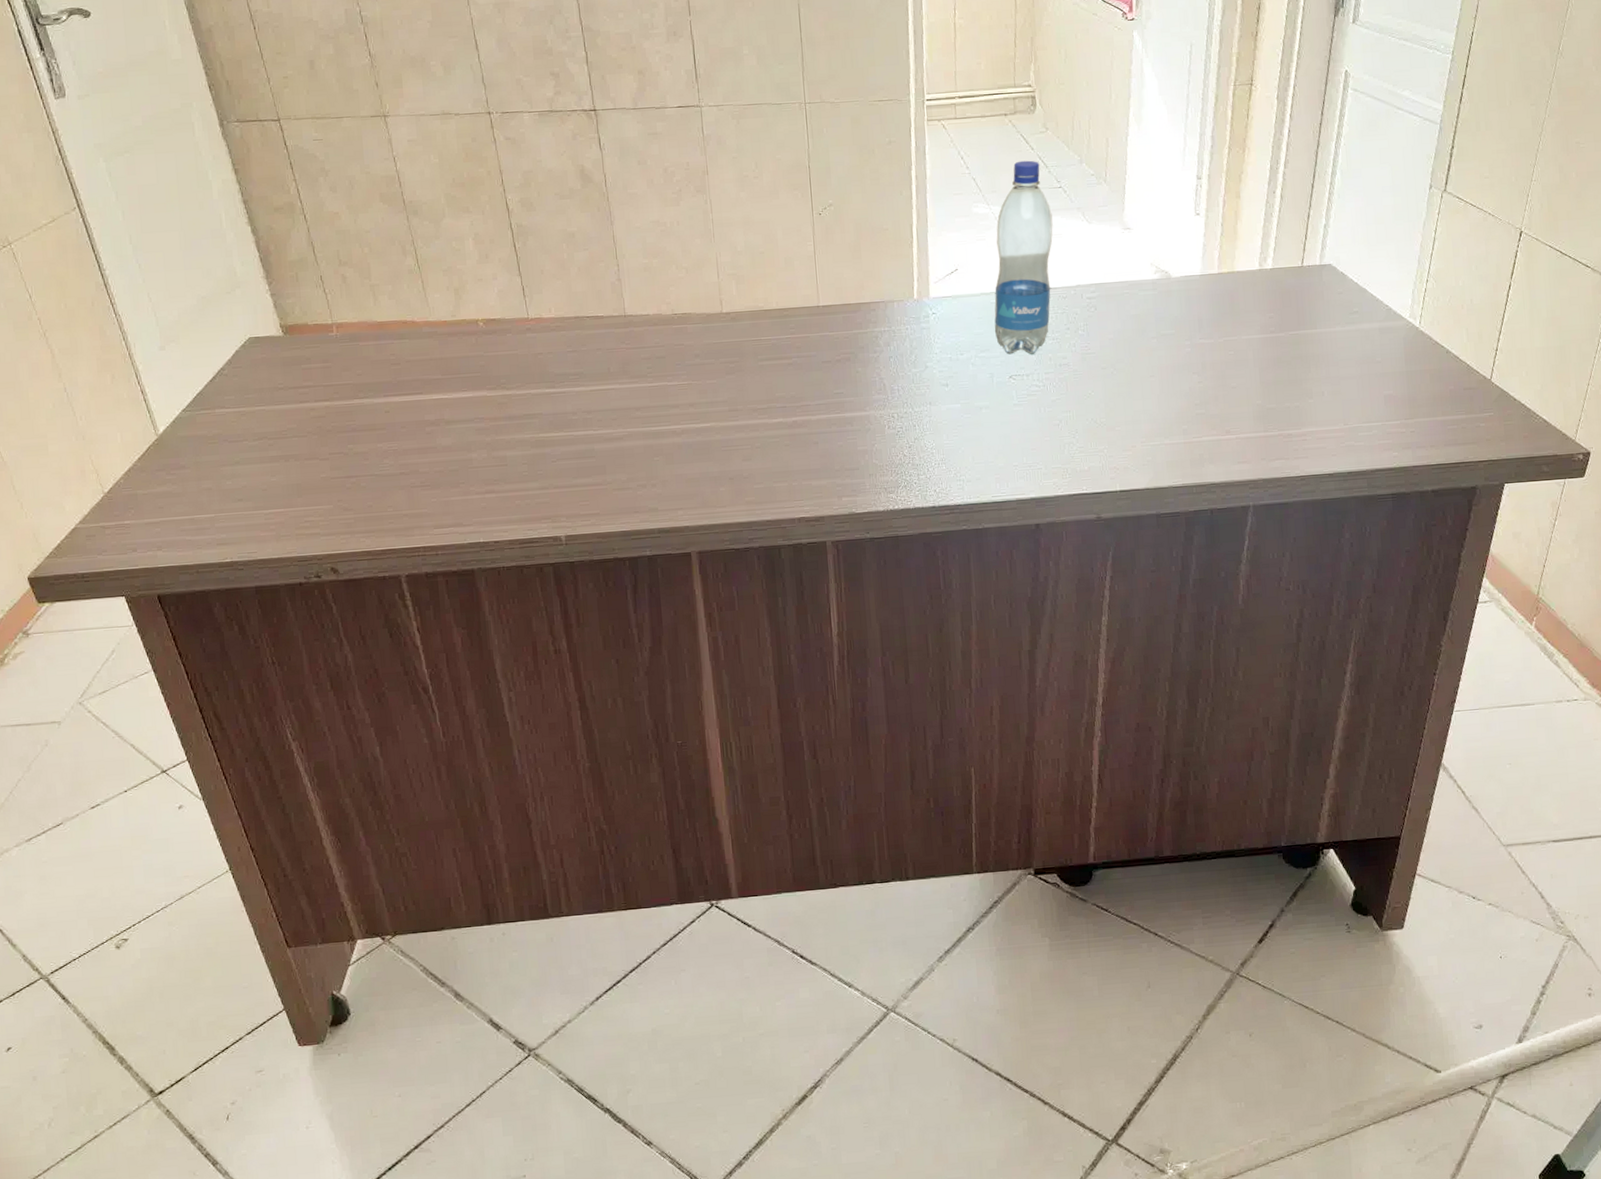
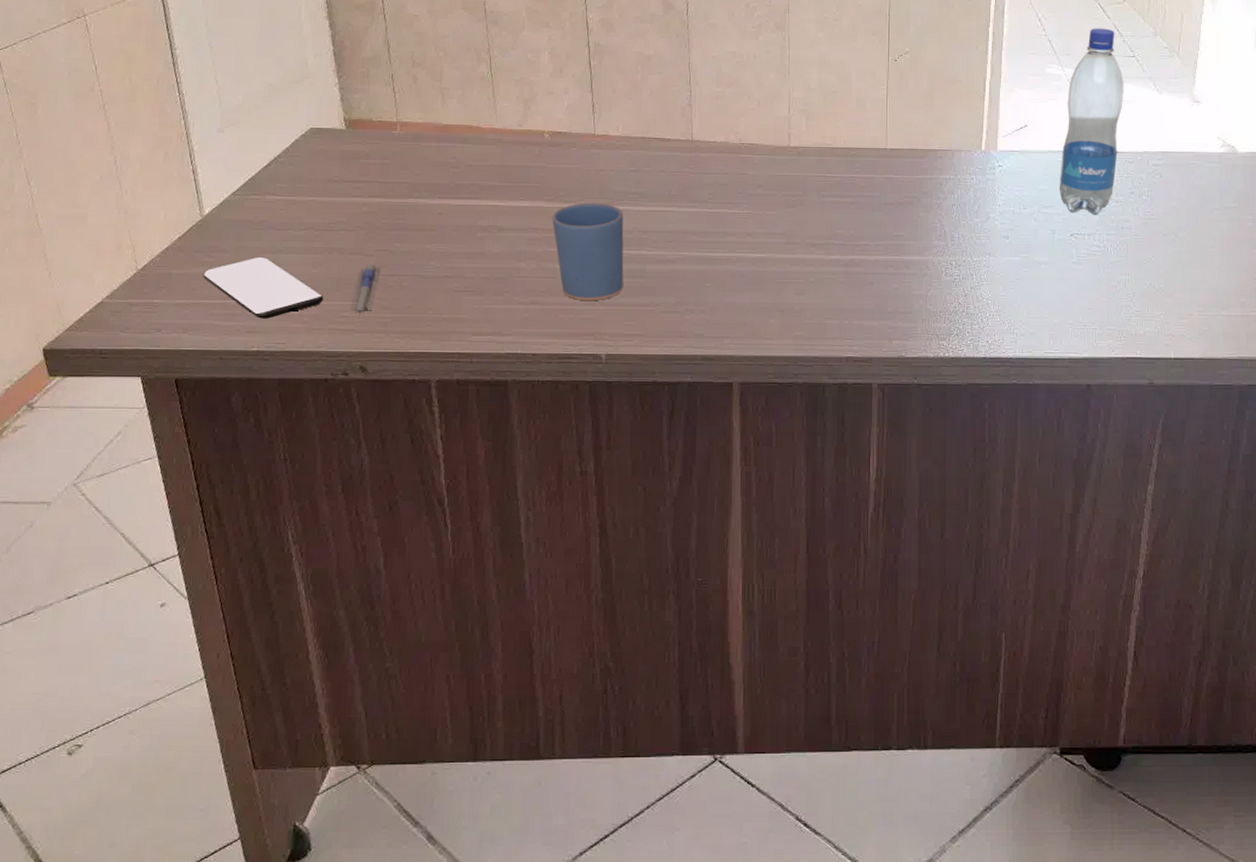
phone: none [167,470,287,531] -> present [203,256,324,320]
pen: none [313,467,336,520] -> present [350,264,380,316]
mug: none [496,387,574,486] -> present [552,203,624,301]

